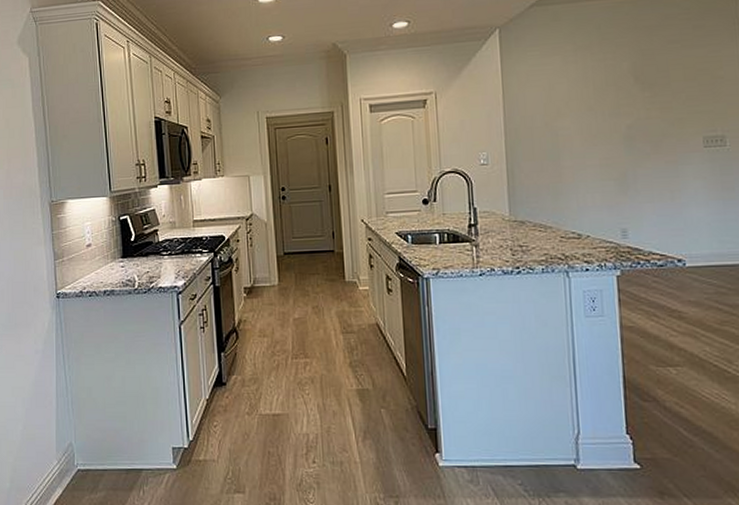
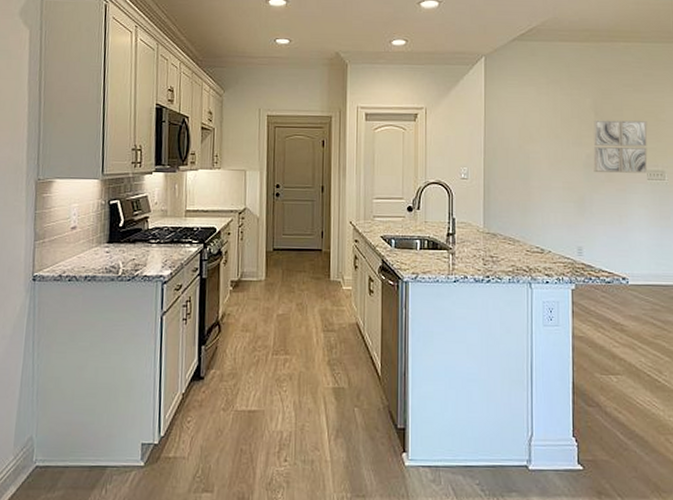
wall art: none [633,80,703,145] -> present [593,119,648,173]

